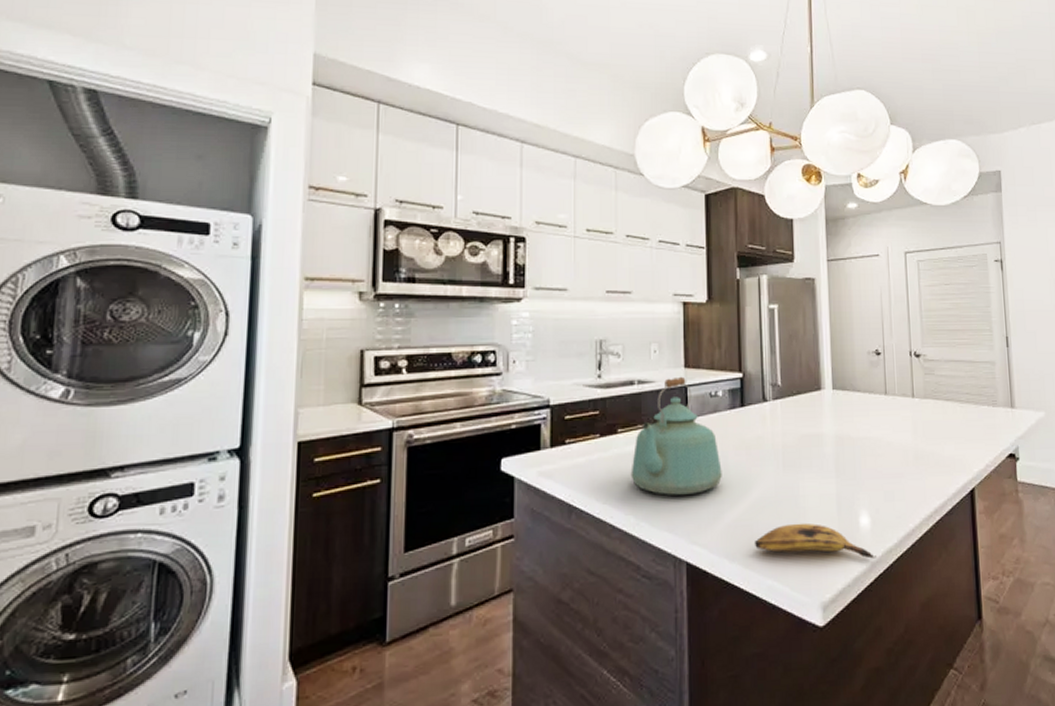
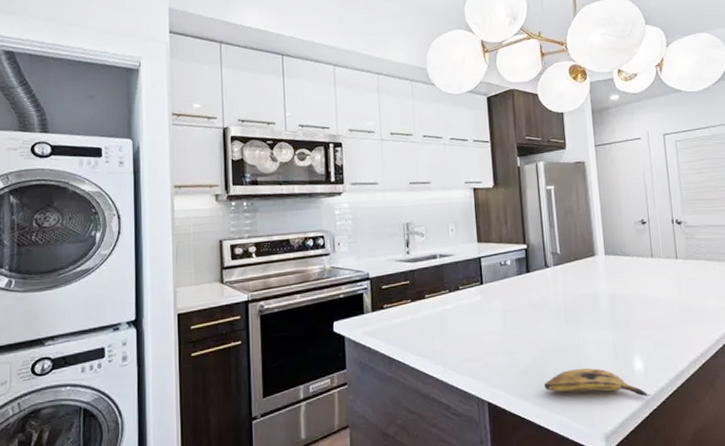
kettle: present [630,376,722,496] -> none [438,249,514,348]

